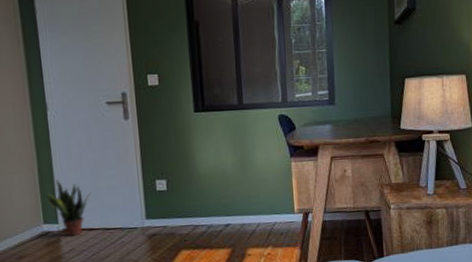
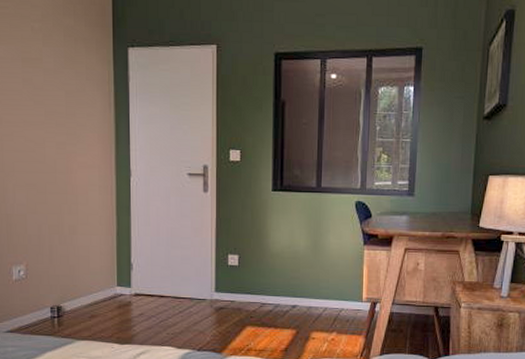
potted plant: present [45,180,93,237] -> none [121,245,167,302]

